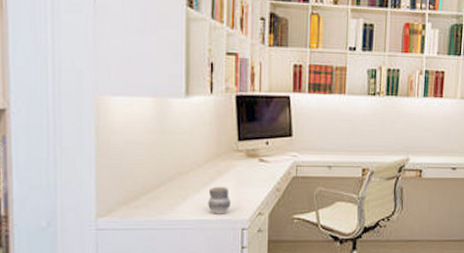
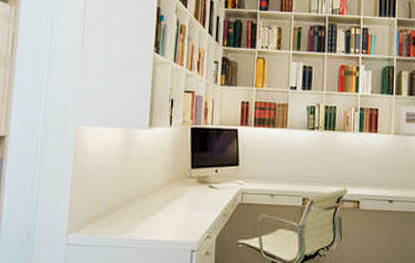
cup: present [208,186,231,214] -> none [162,209,183,236]

